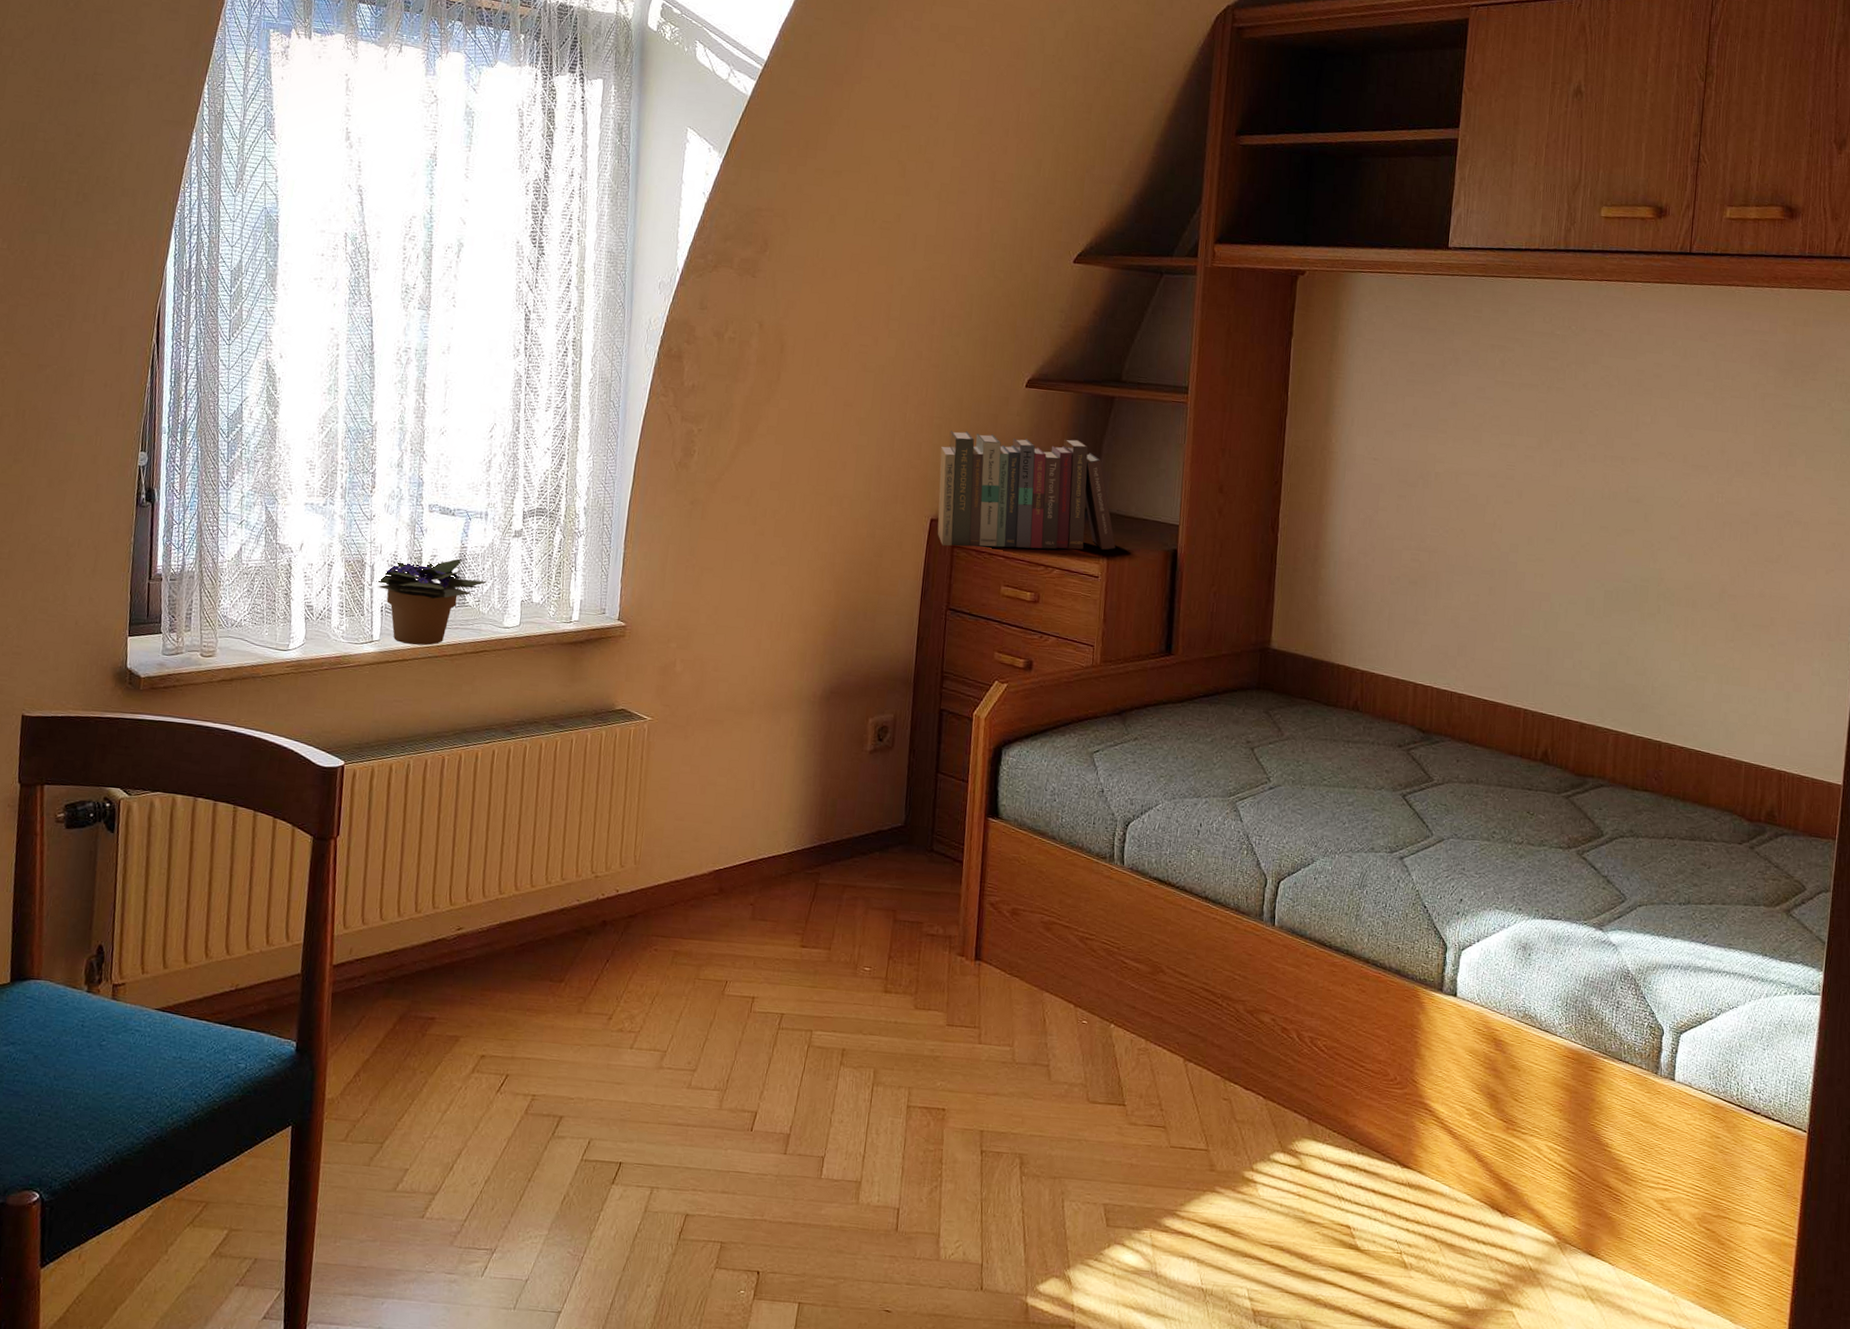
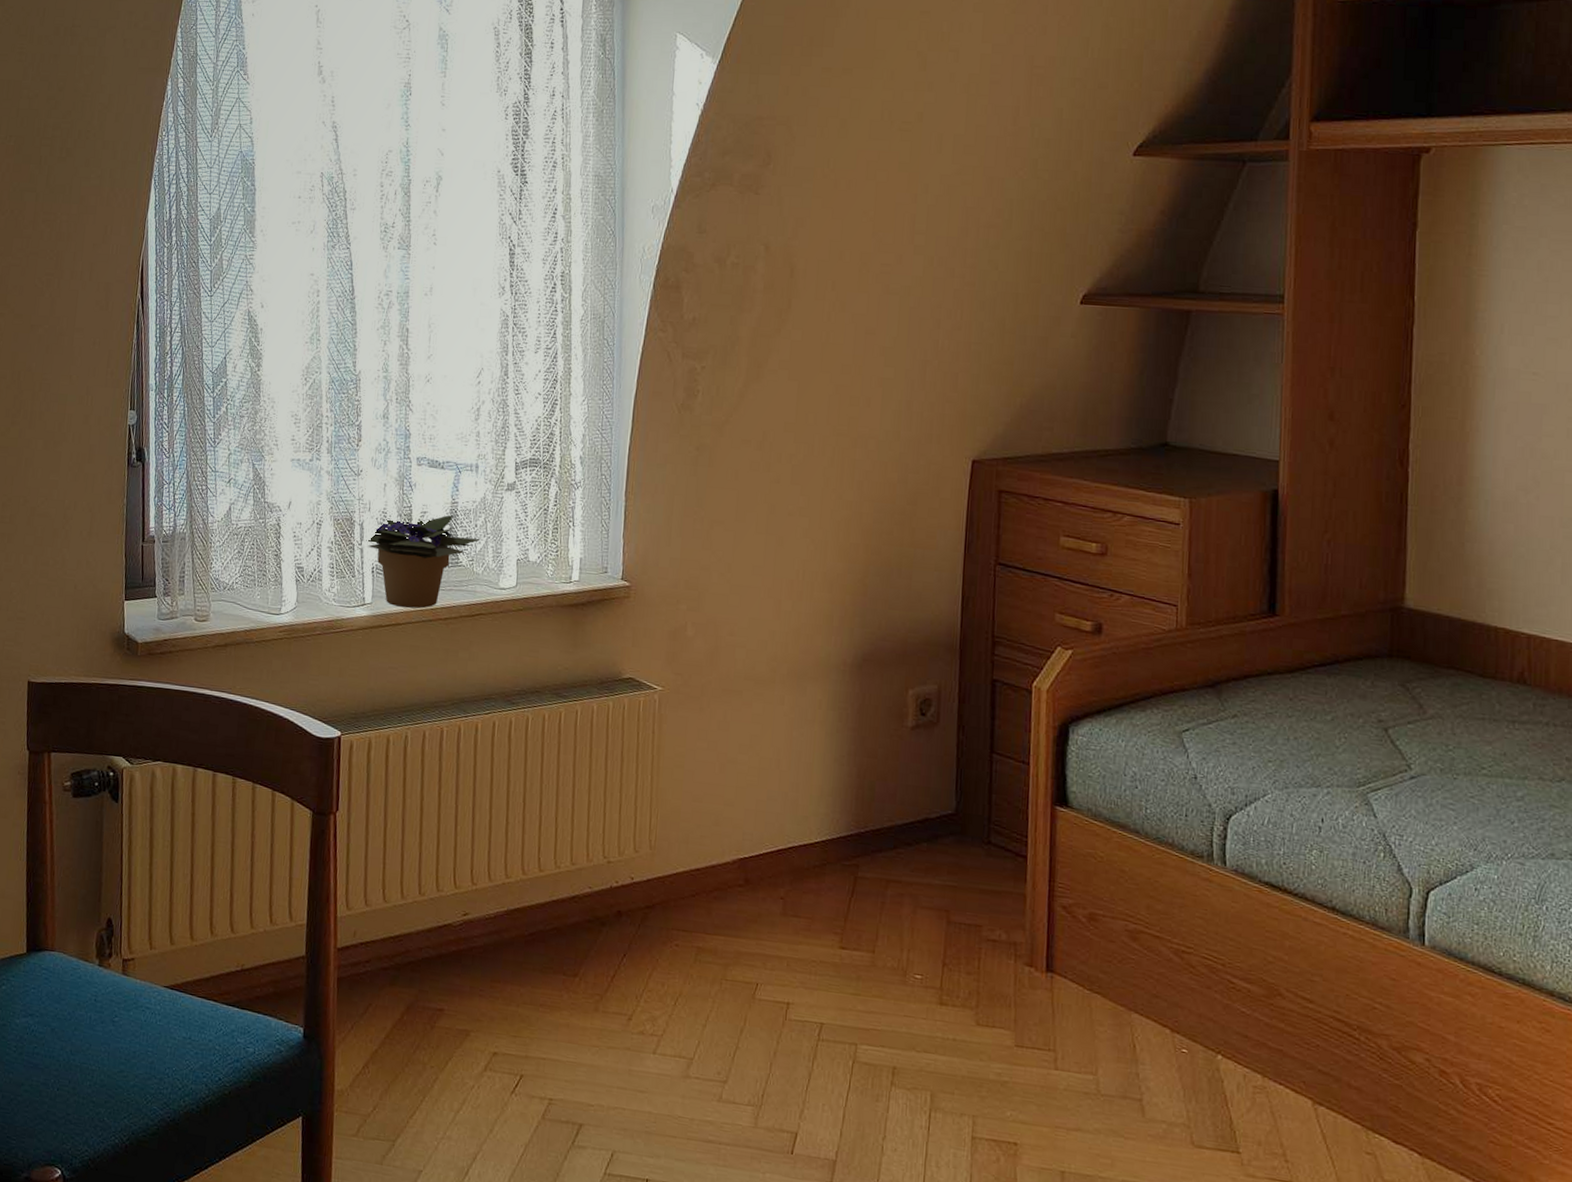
books: present [937,430,1116,551] -> none [980,358,1200,493]

